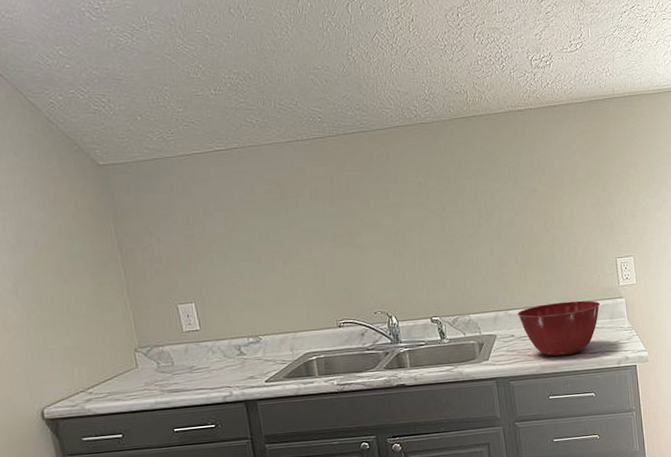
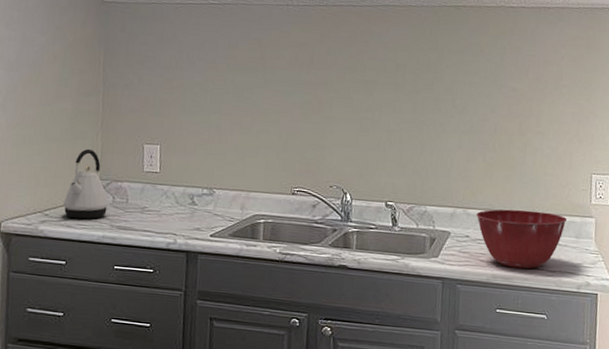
kettle: none [105,319,155,392] -> present [62,148,109,220]

